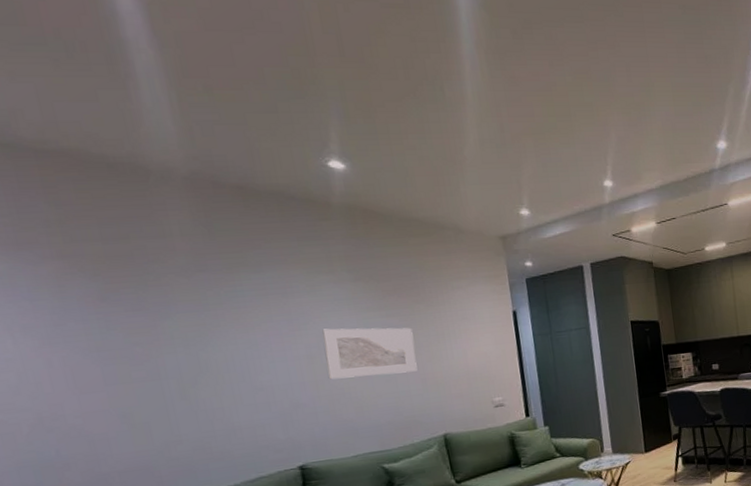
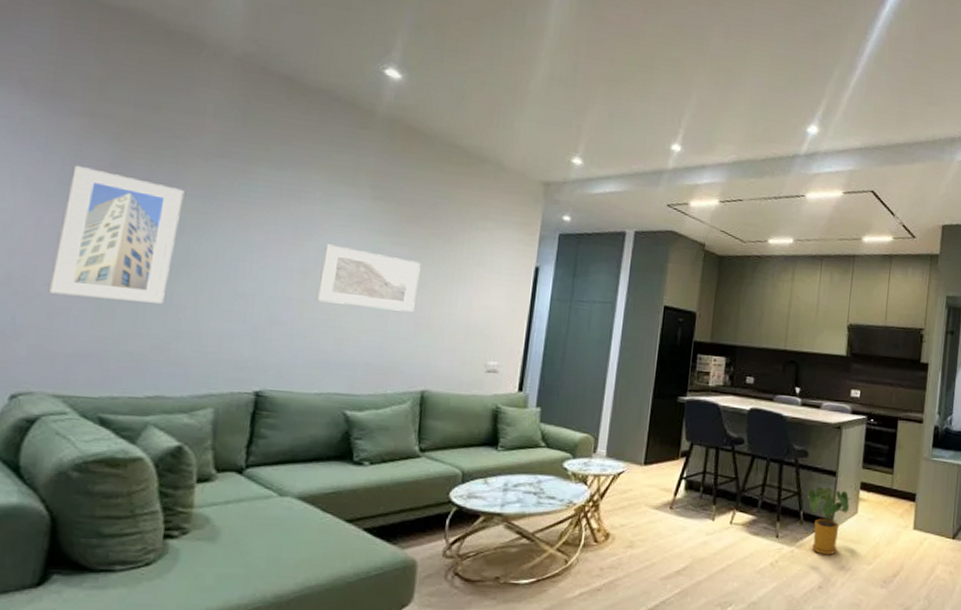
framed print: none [63,305,192,423] -> present [48,165,184,304]

